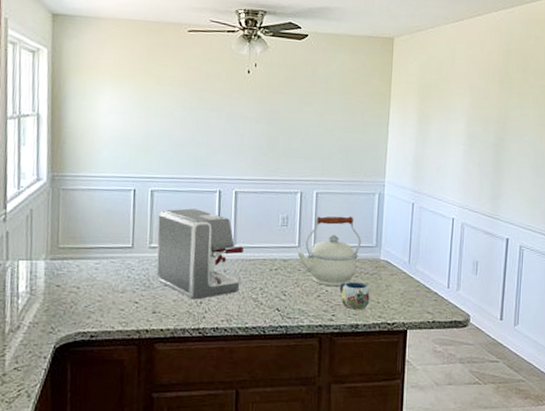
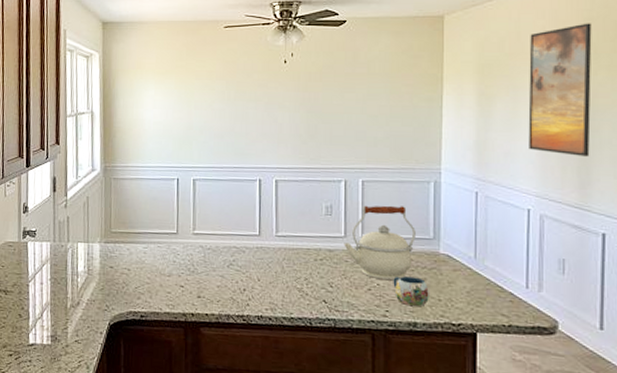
coffee maker: present [156,208,244,300] -> none [199,196,286,287]
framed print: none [456,54,509,172] -> present [528,23,592,157]

